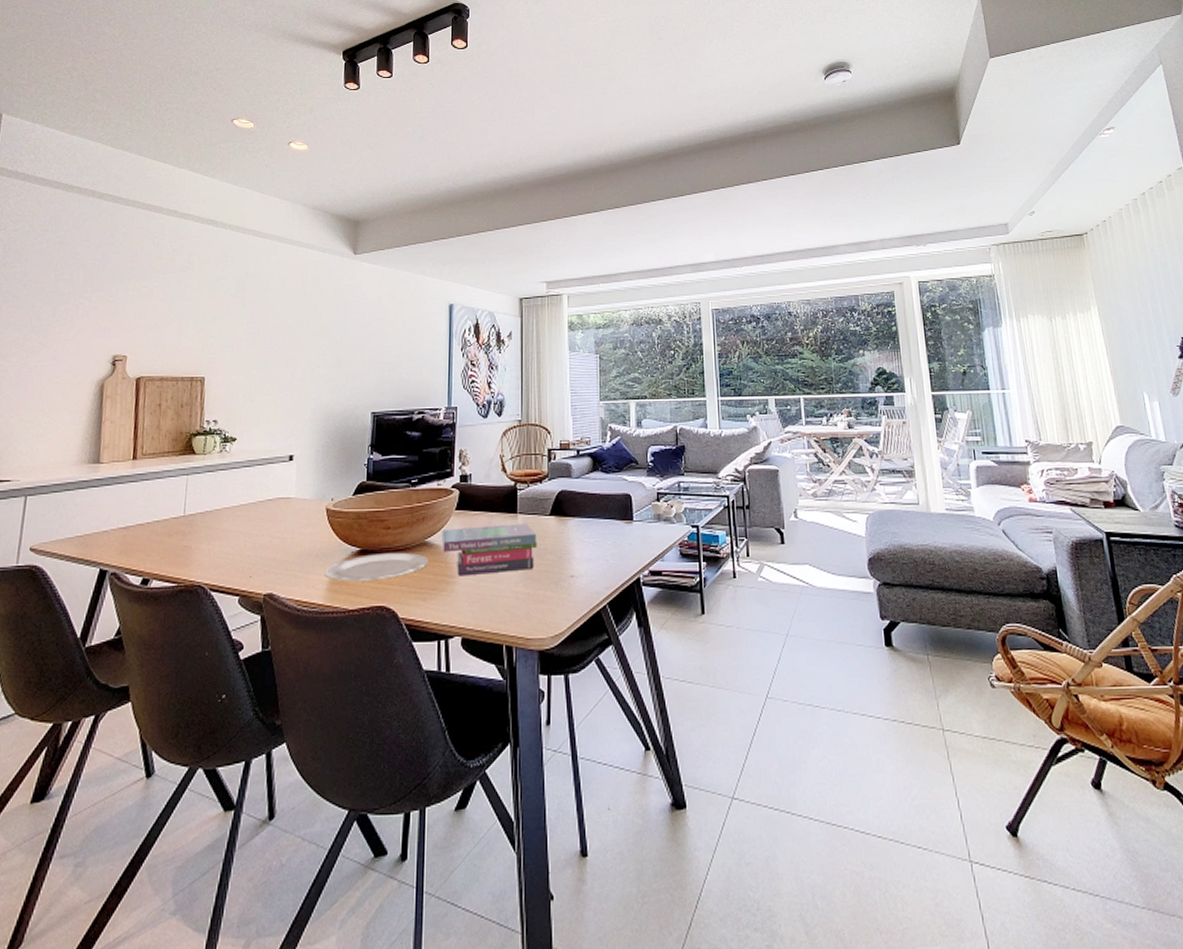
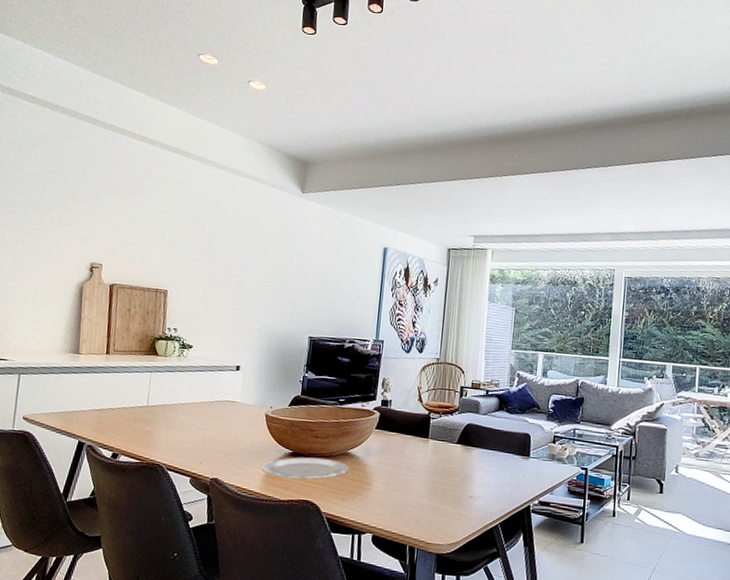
books: present [441,522,537,576] -> none [361,444,444,487]

